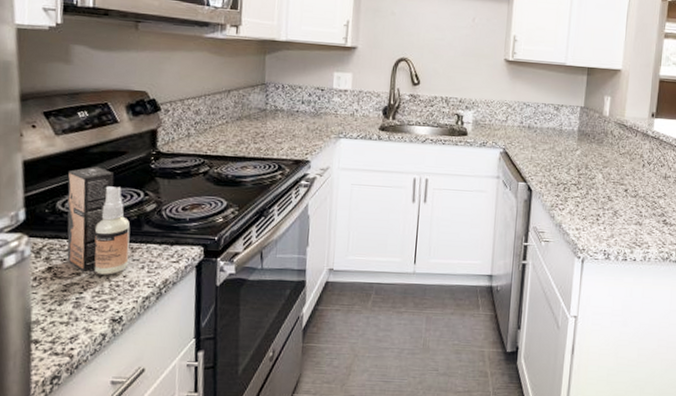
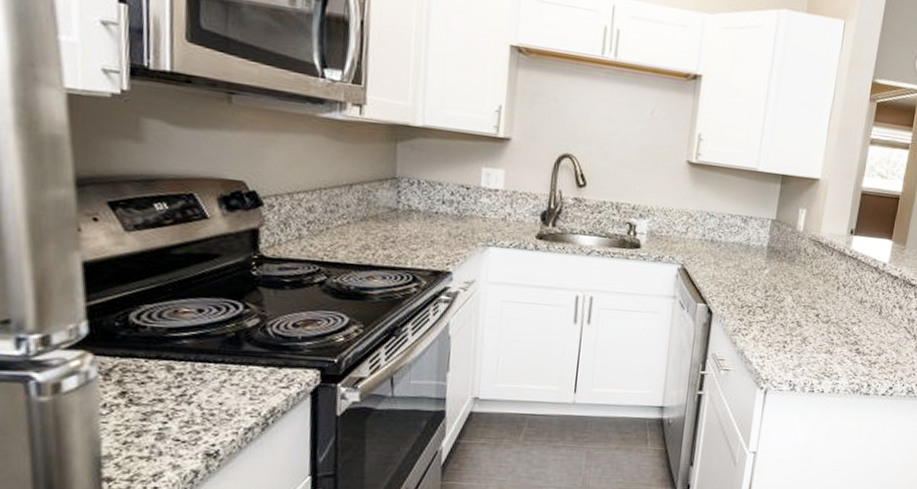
spray bottle: present [67,166,130,275] -> none [143,271,227,402]

